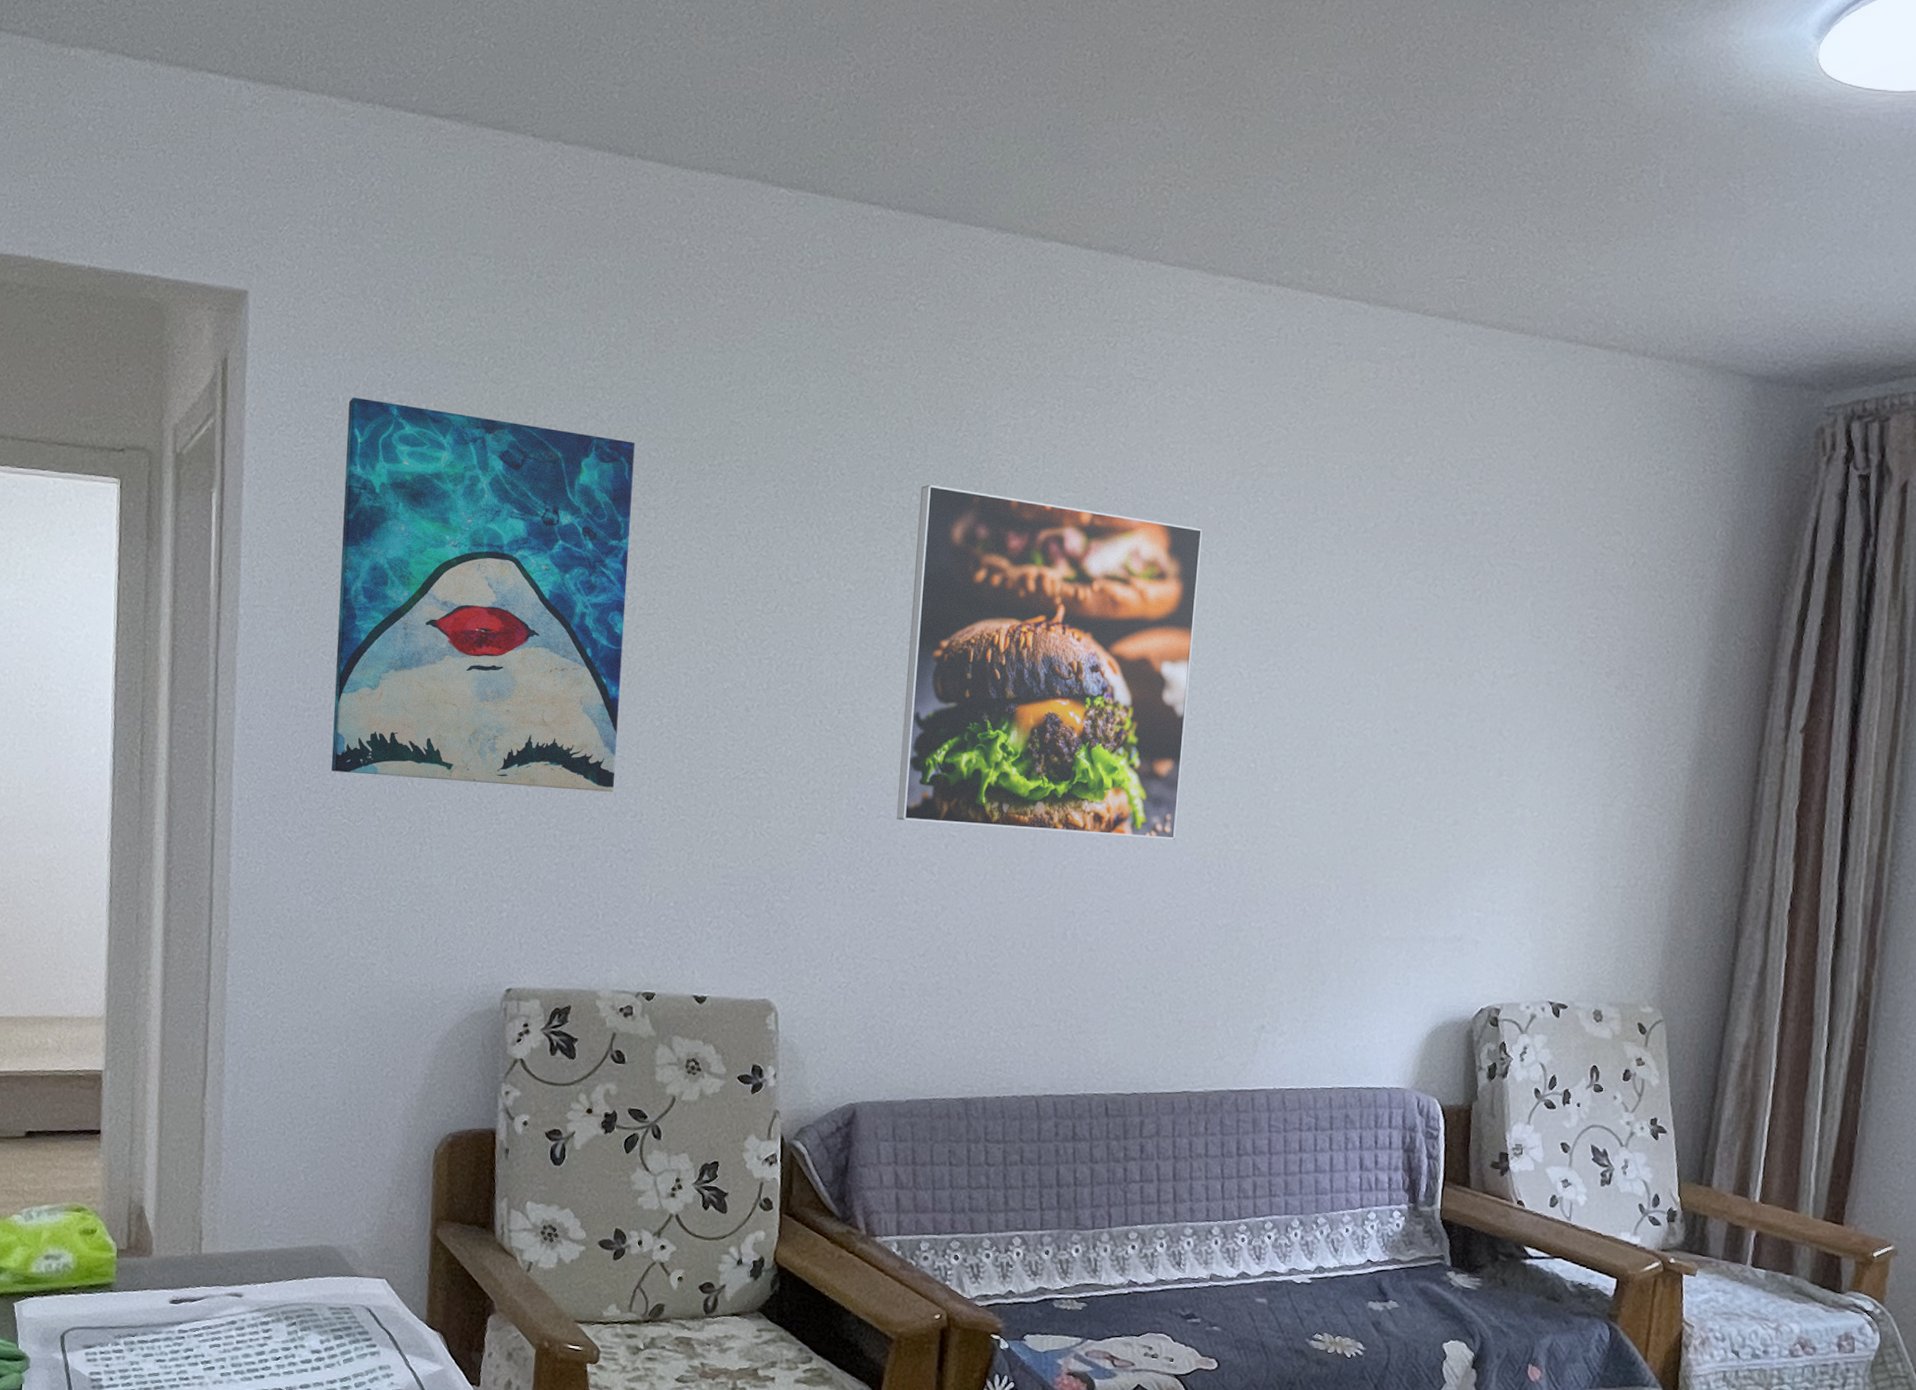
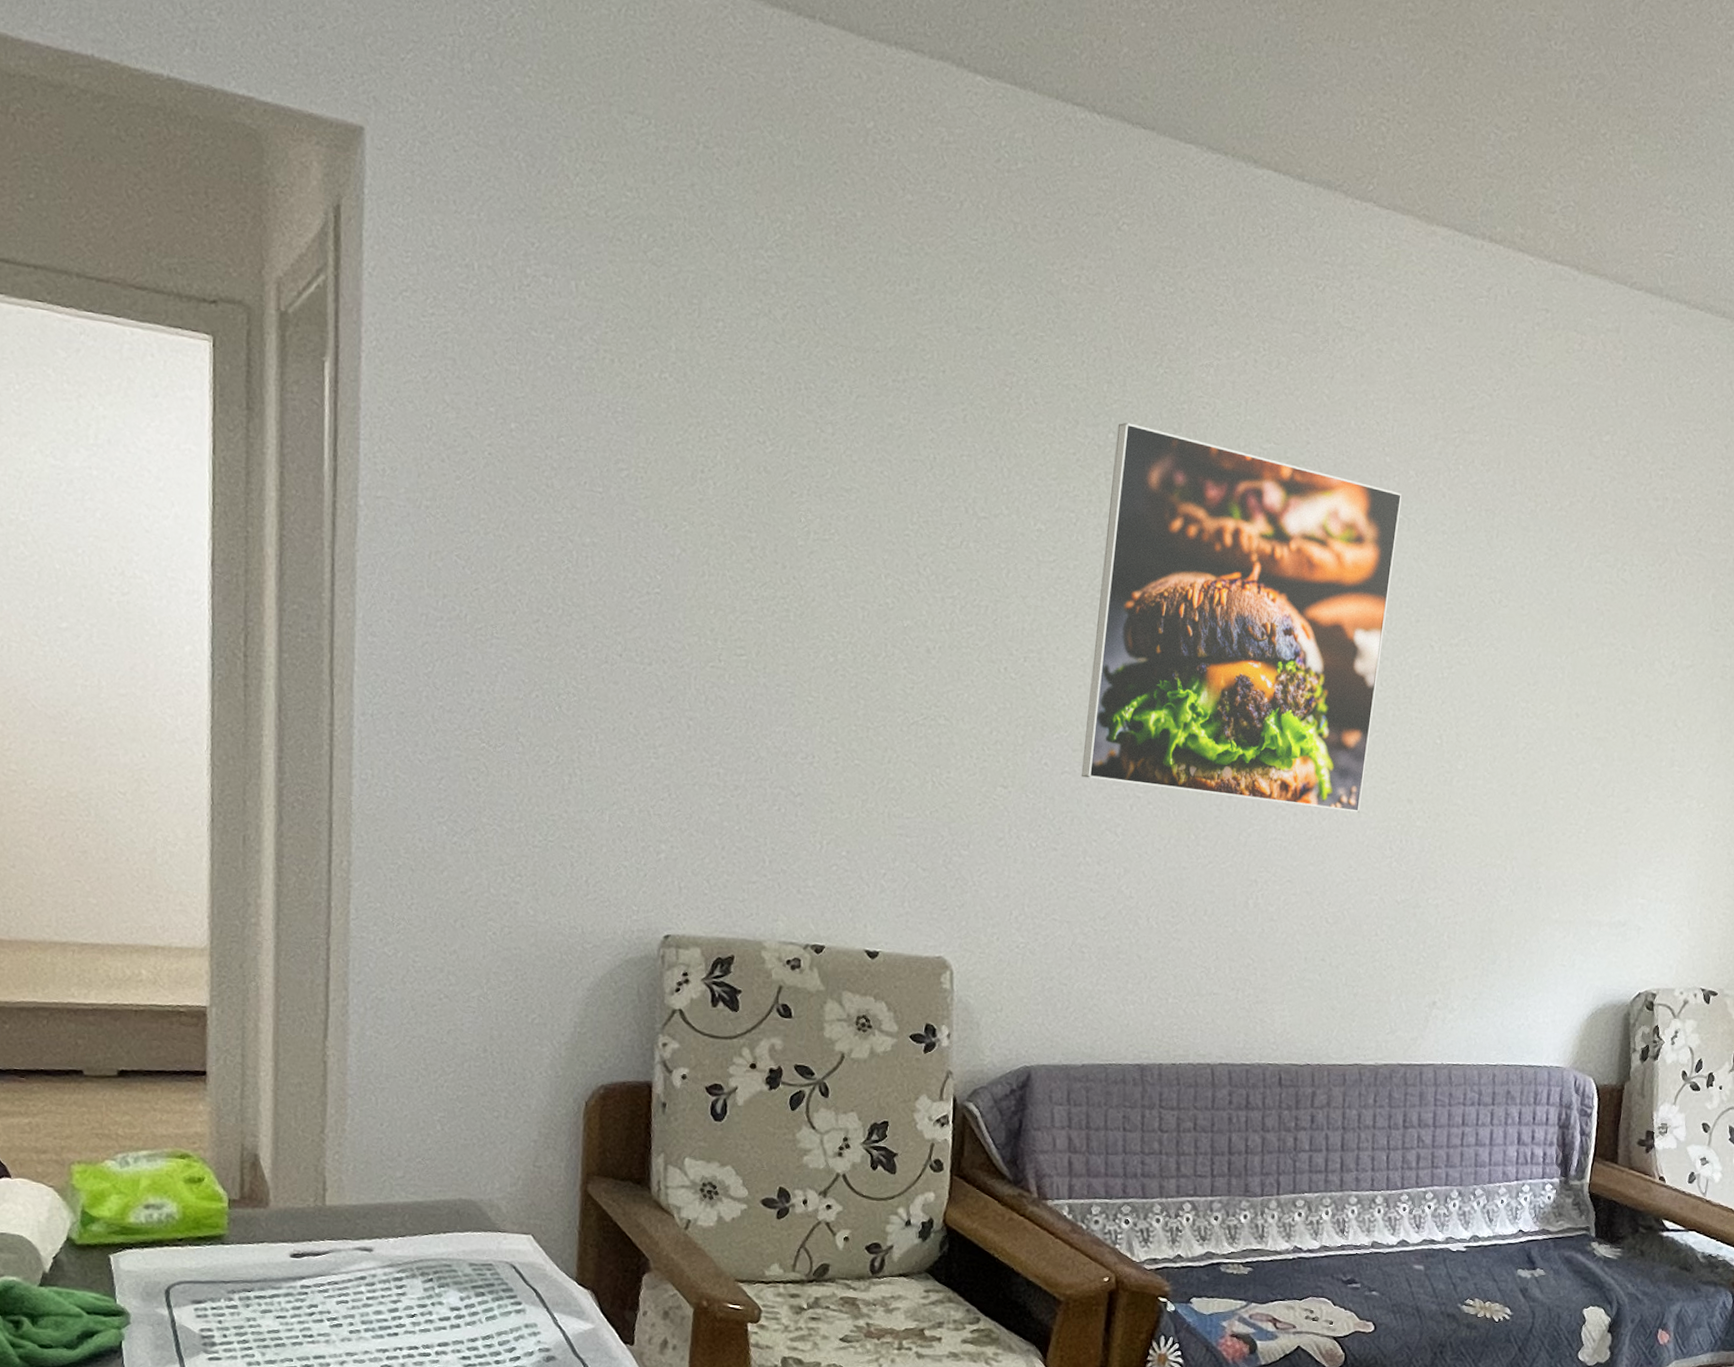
wall art: present [331,397,635,792] -> none [467,265,812,731]

